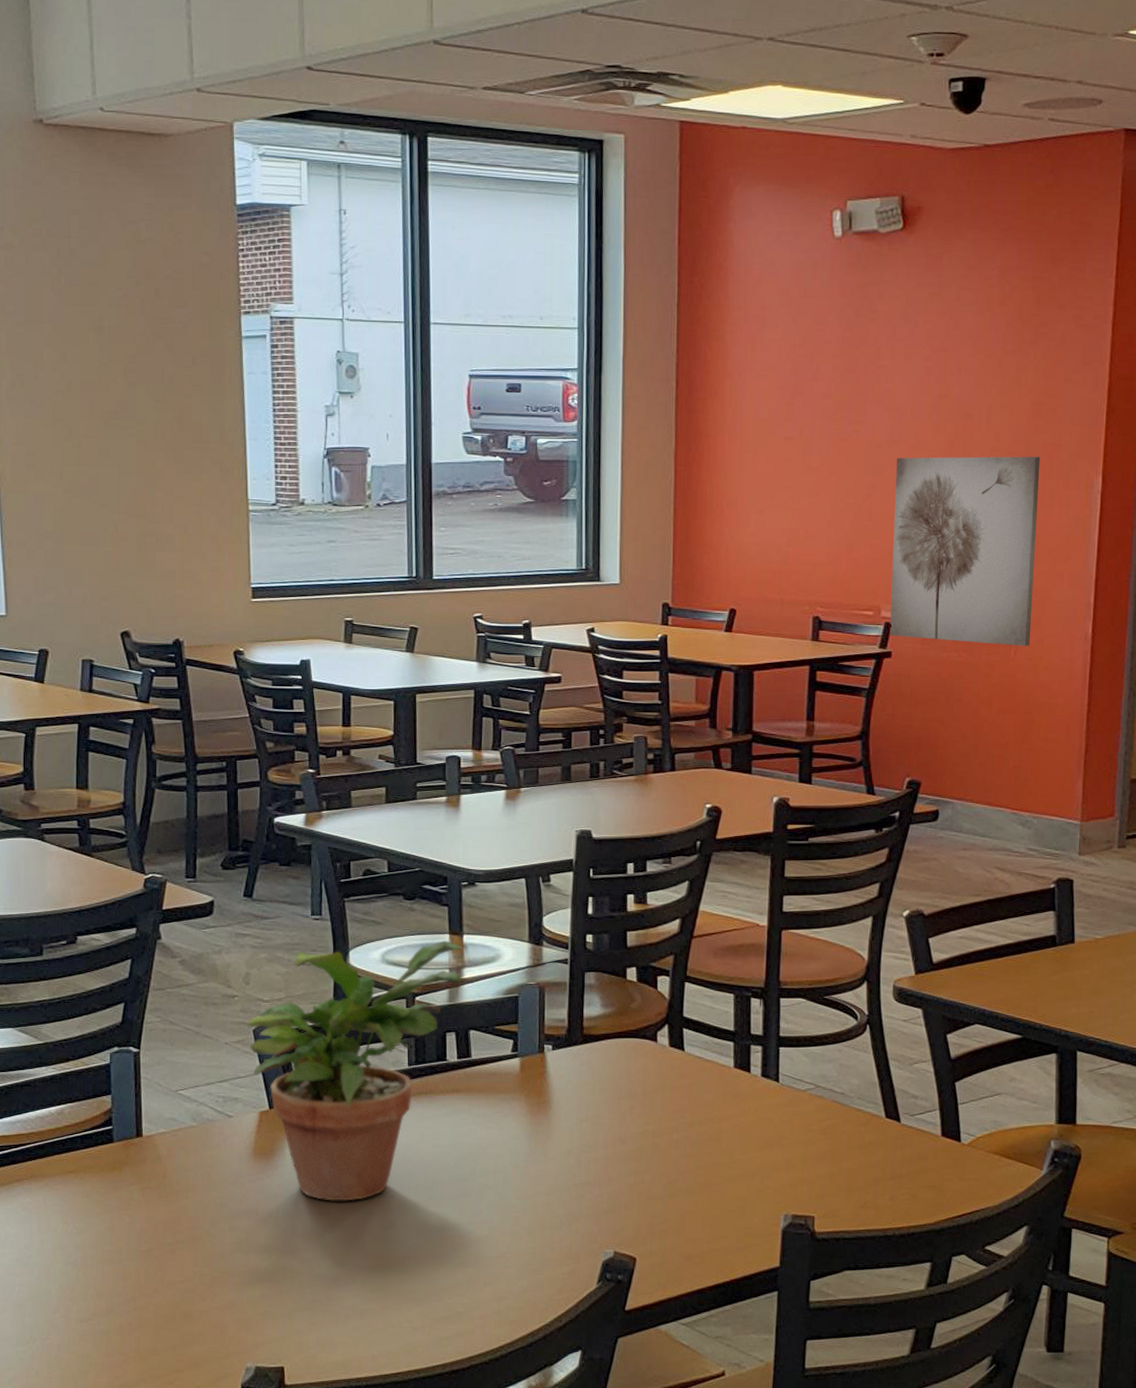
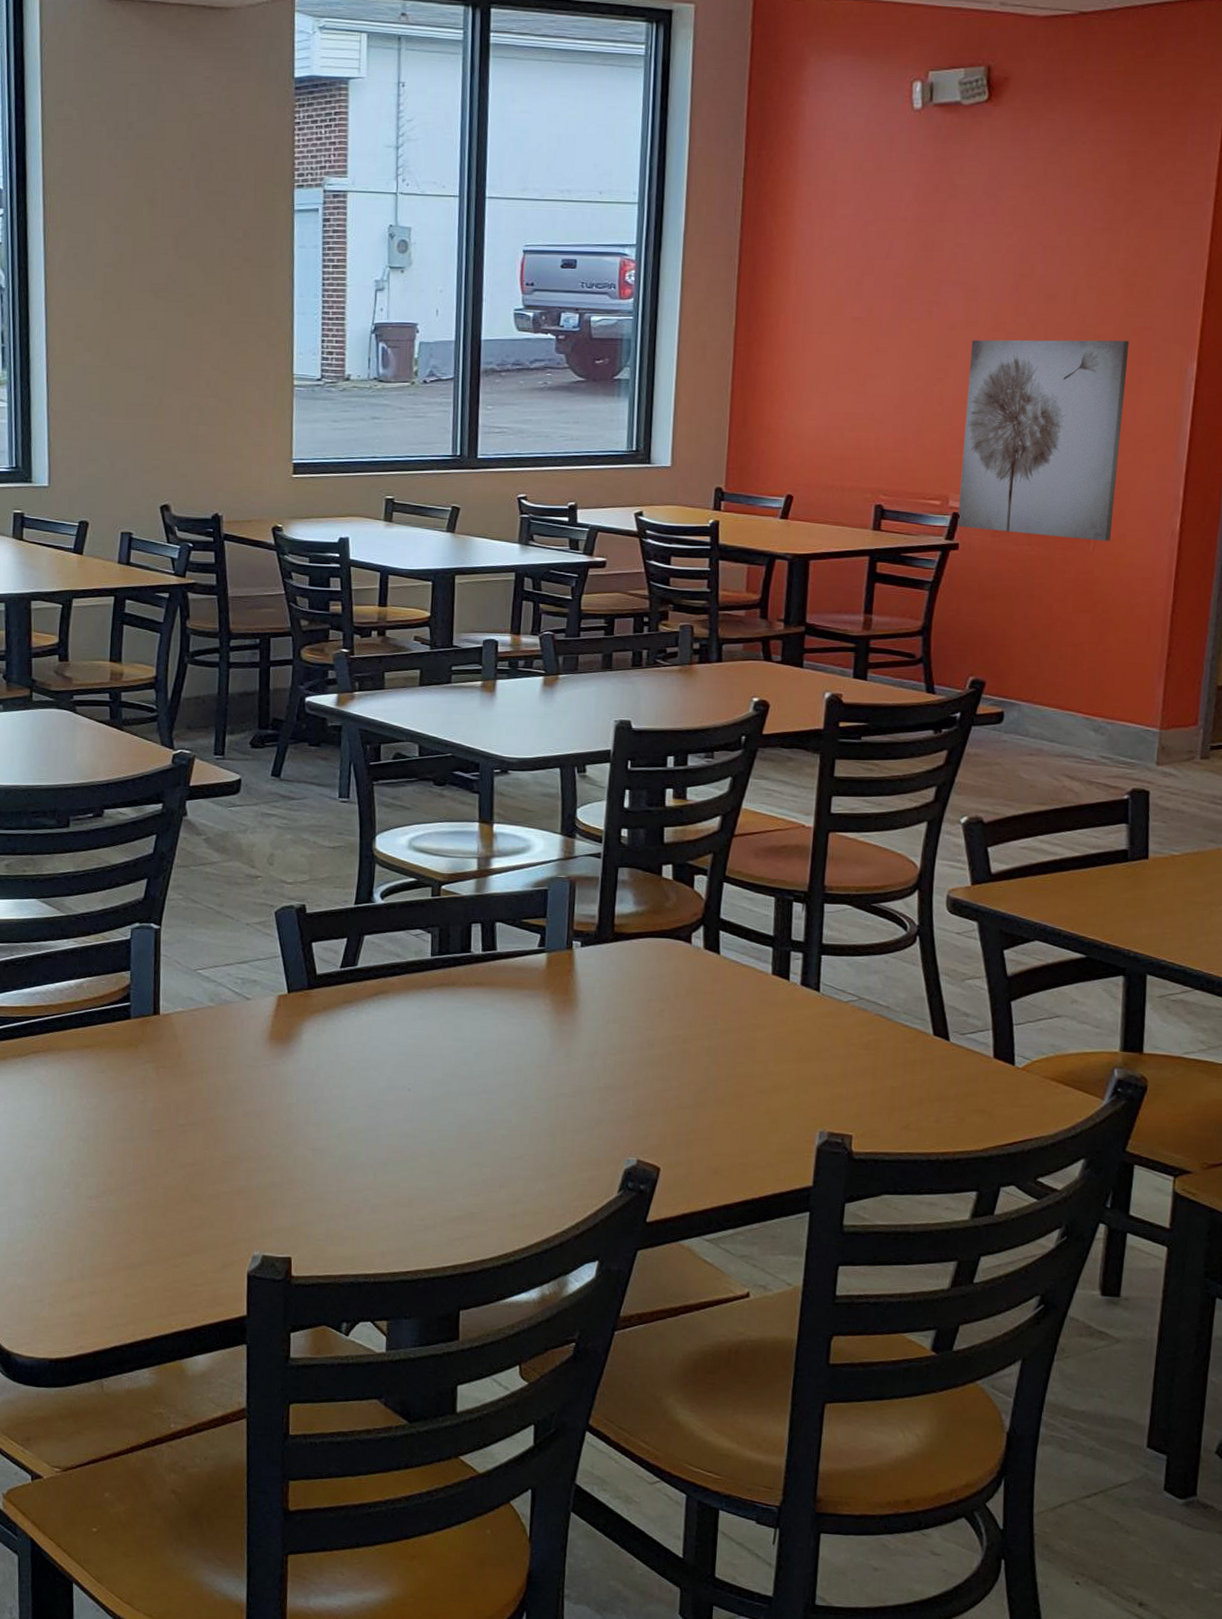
potted plant: present [248,941,464,1201] -> none [270,829,493,1092]

